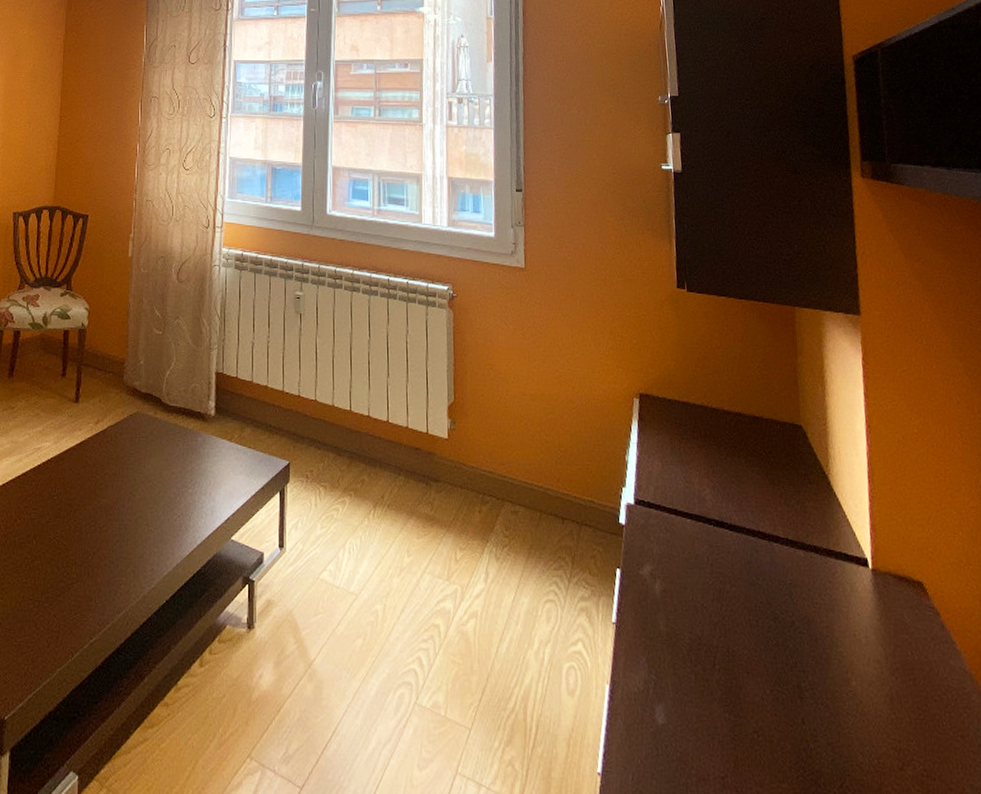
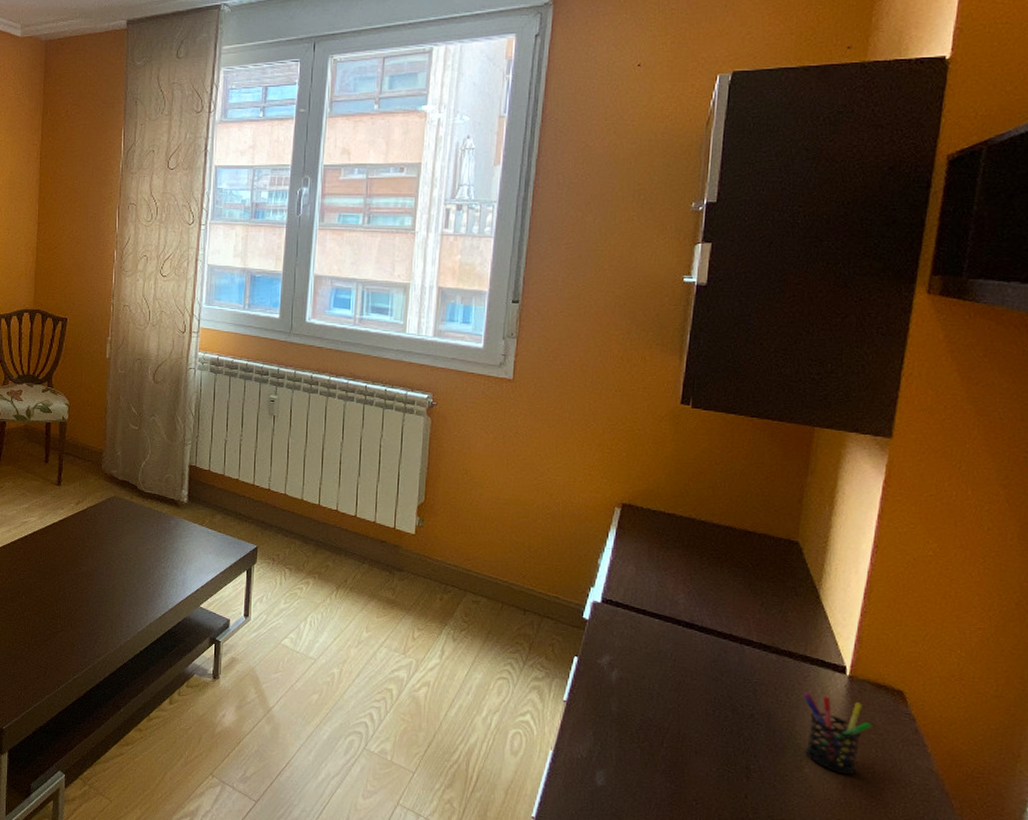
pen holder: none [834,591,903,685] -> present [802,692,872,775]

